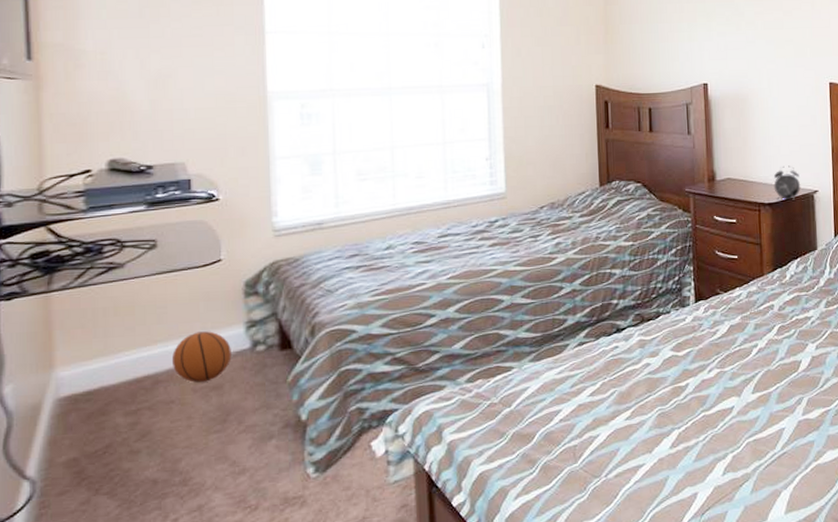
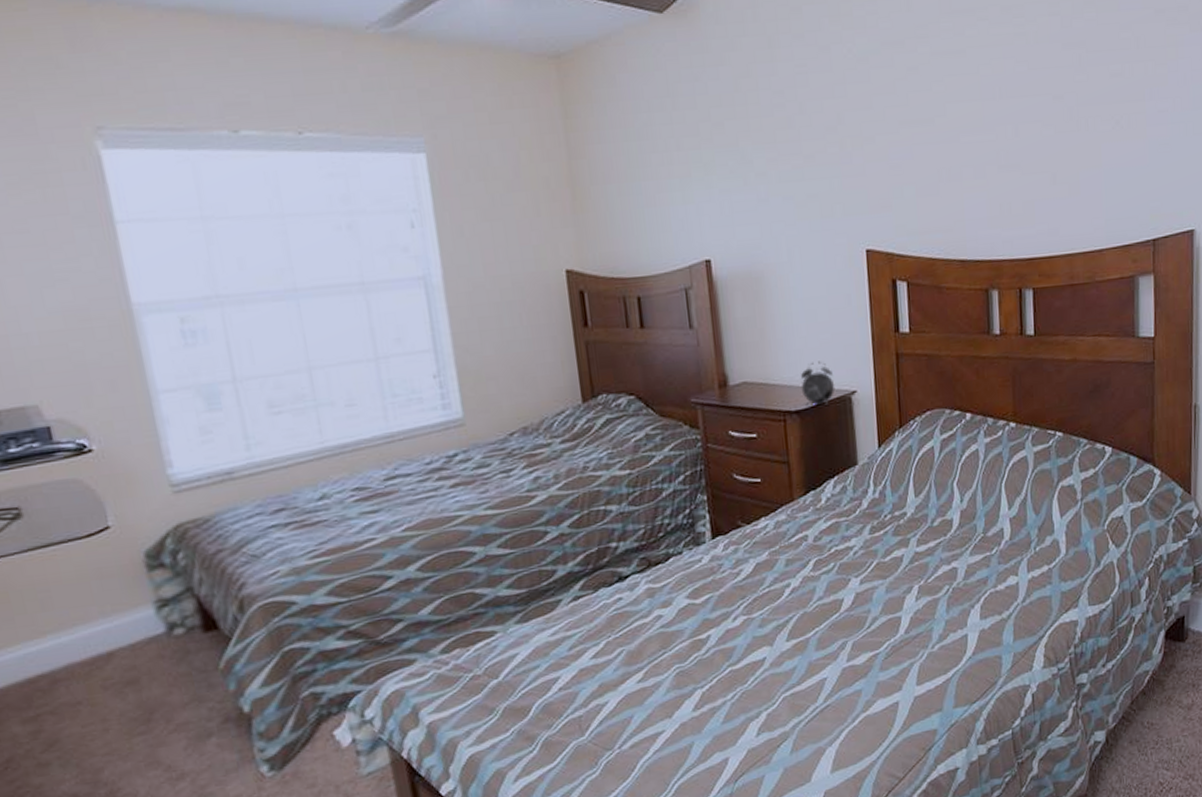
basketball: present [171,331,232,383] -> none [68,615,144,679]

